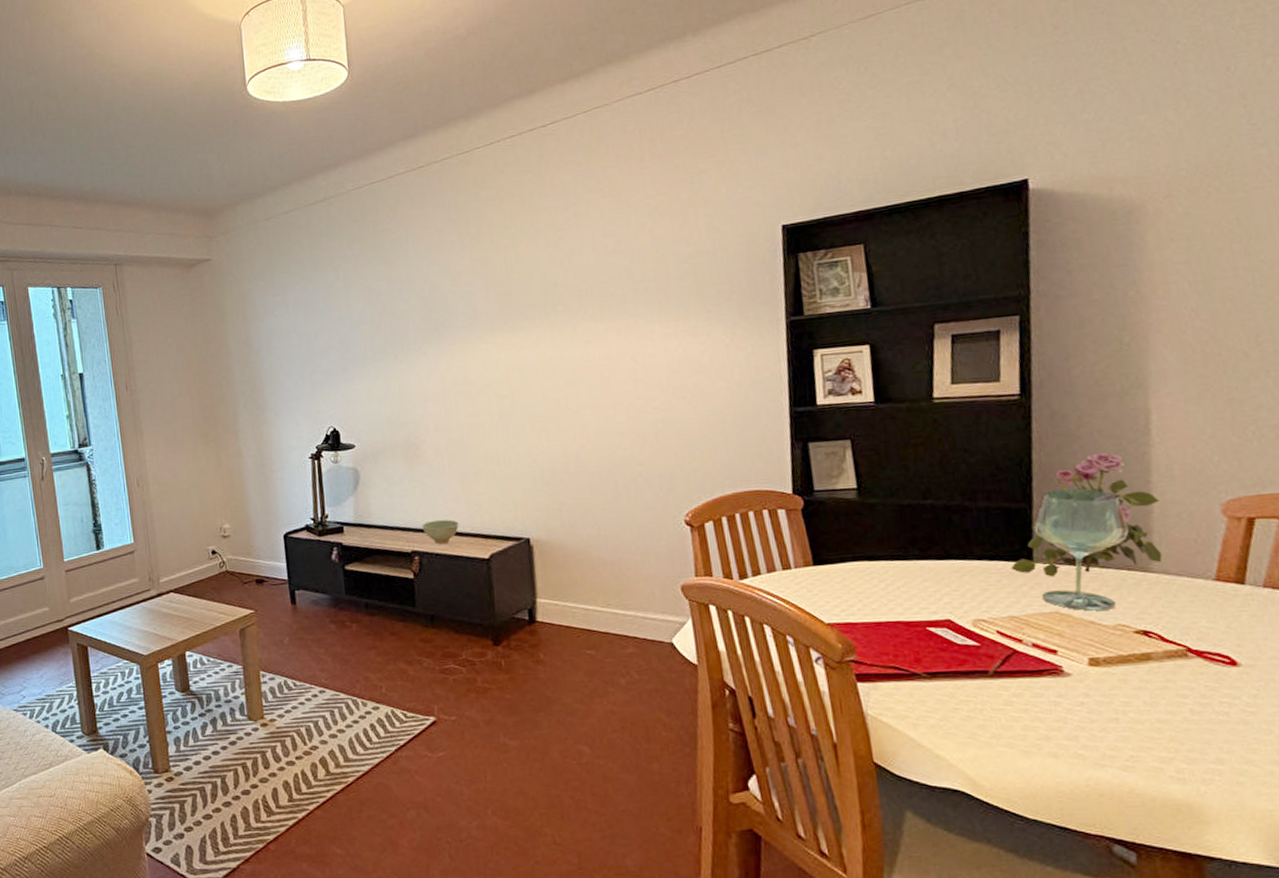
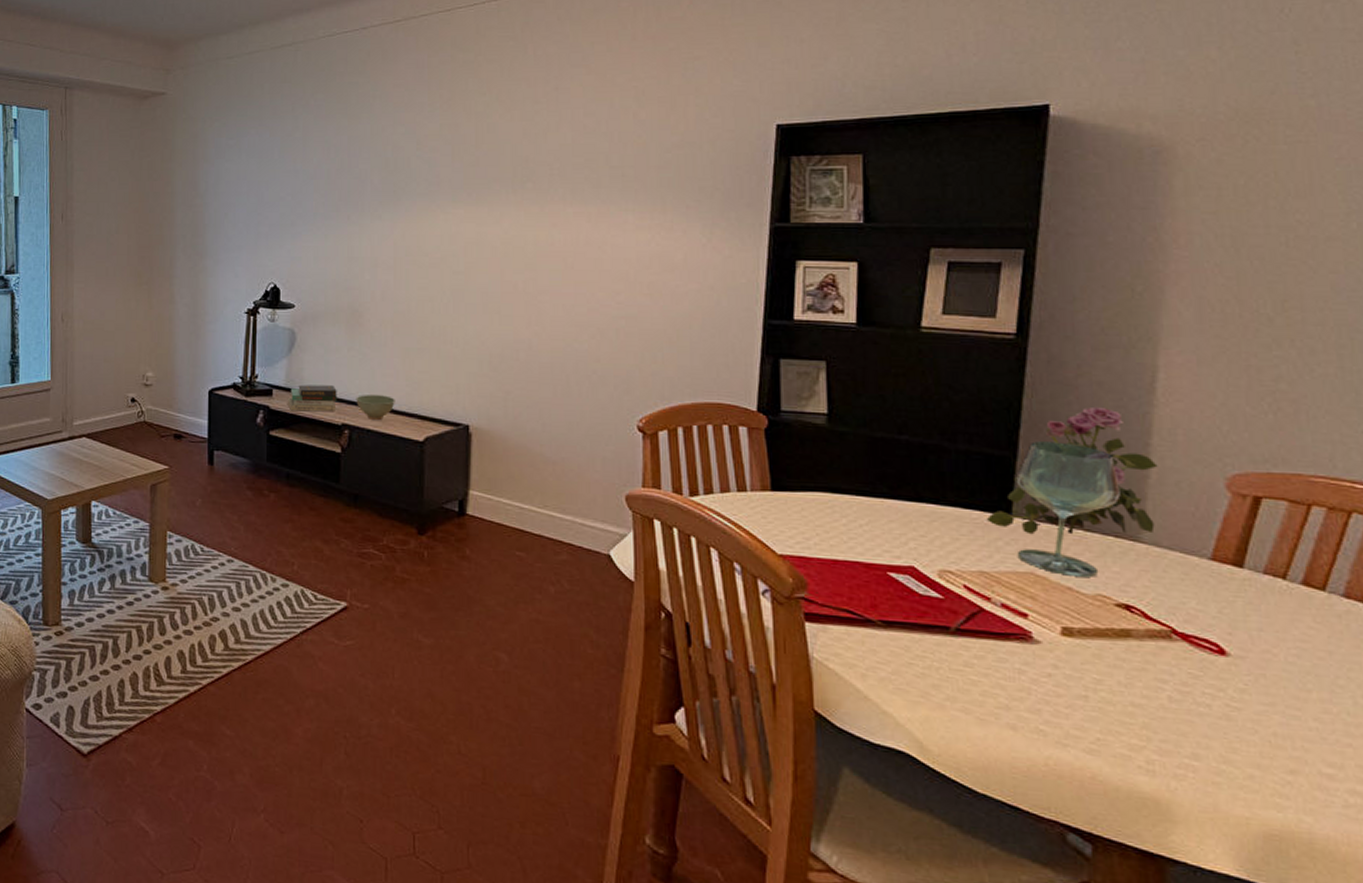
books: none [358,516,404,545] -> present [287,384,337,412]

